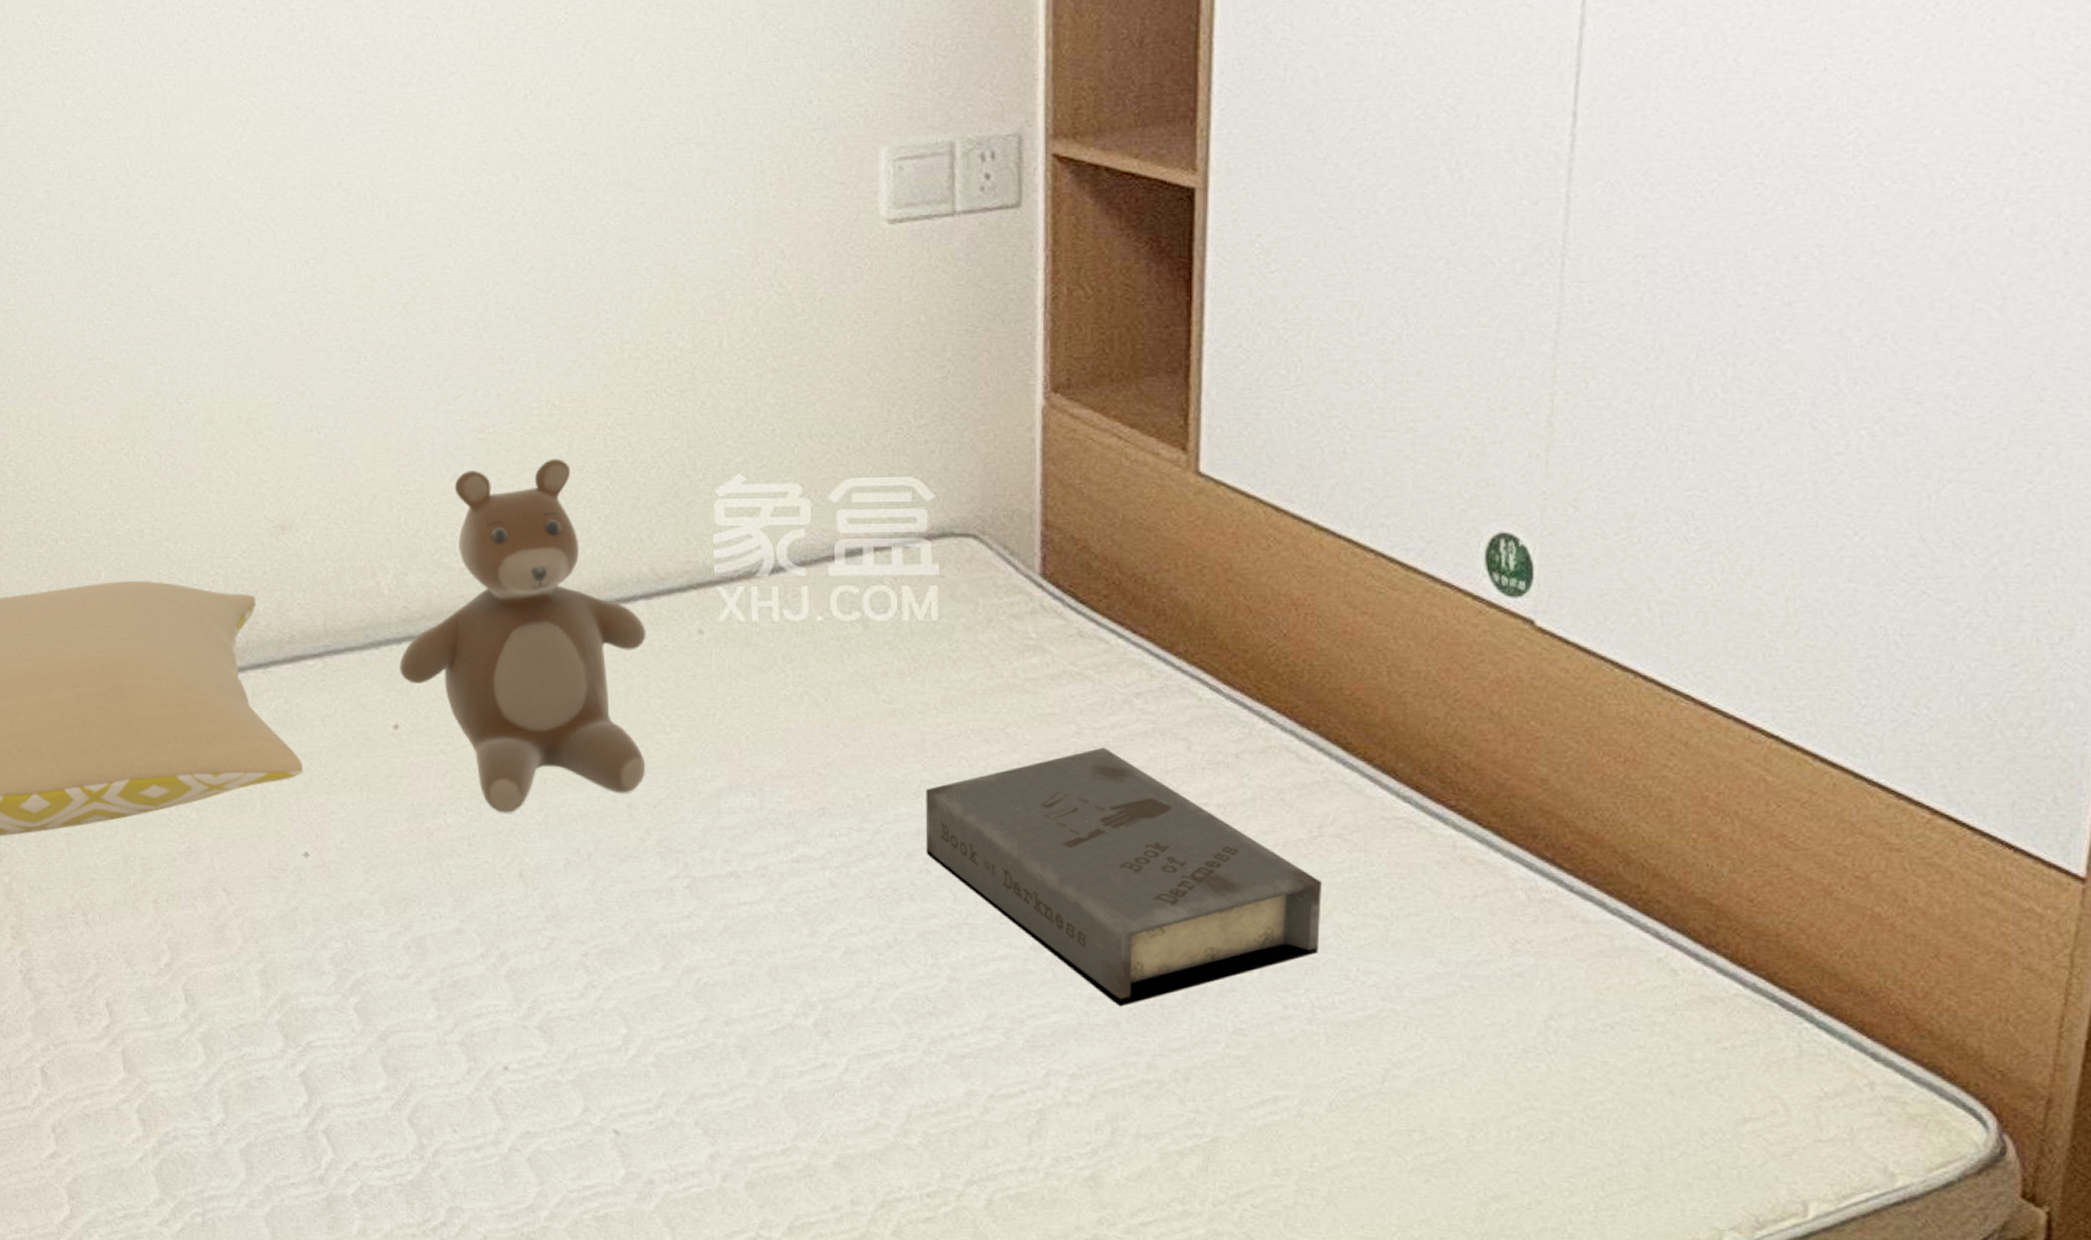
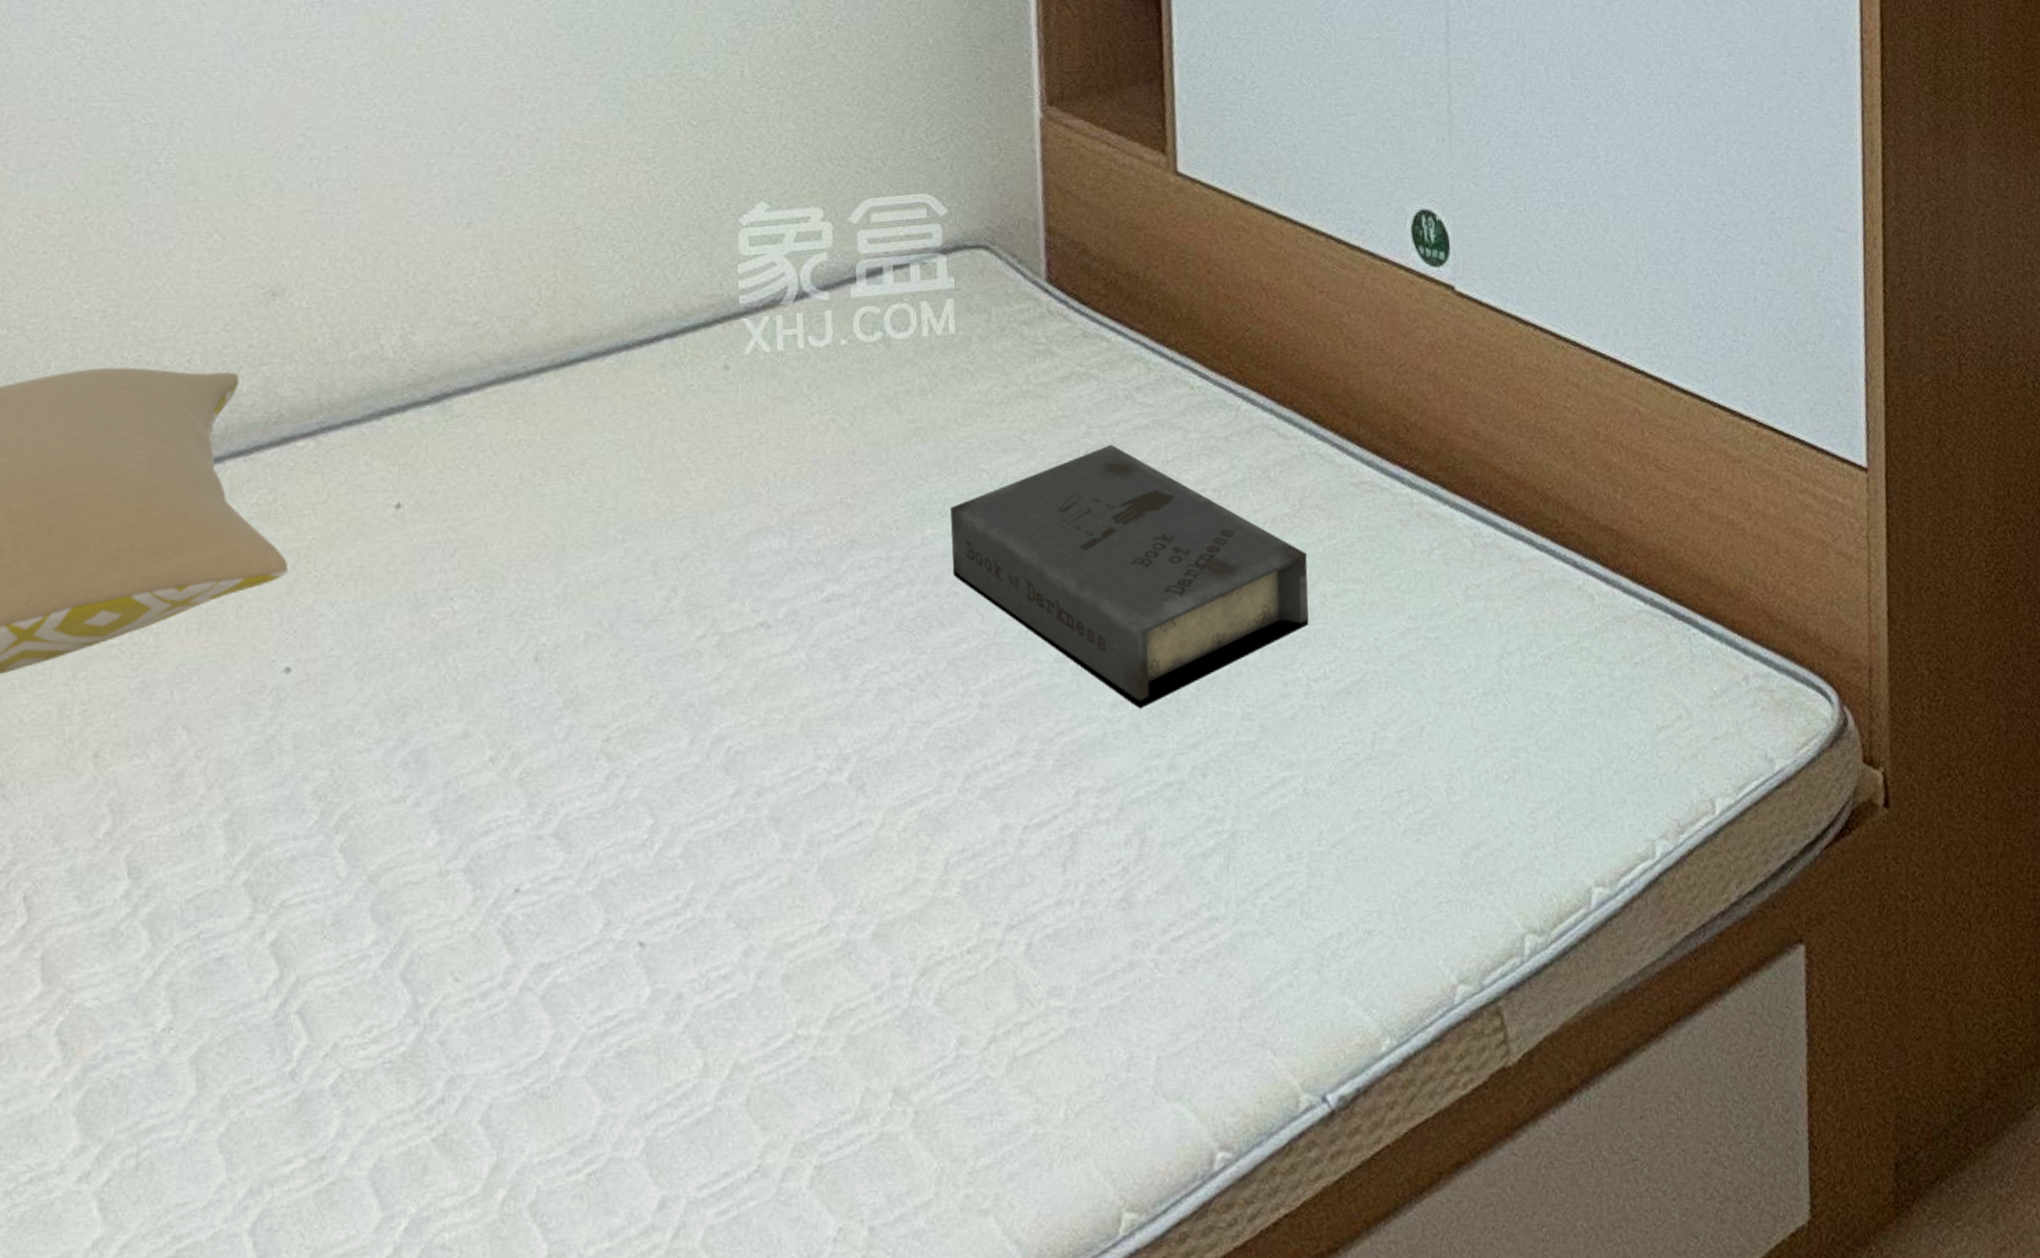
bear: present [399,458,646,813] -> none [404,197,672,590]

